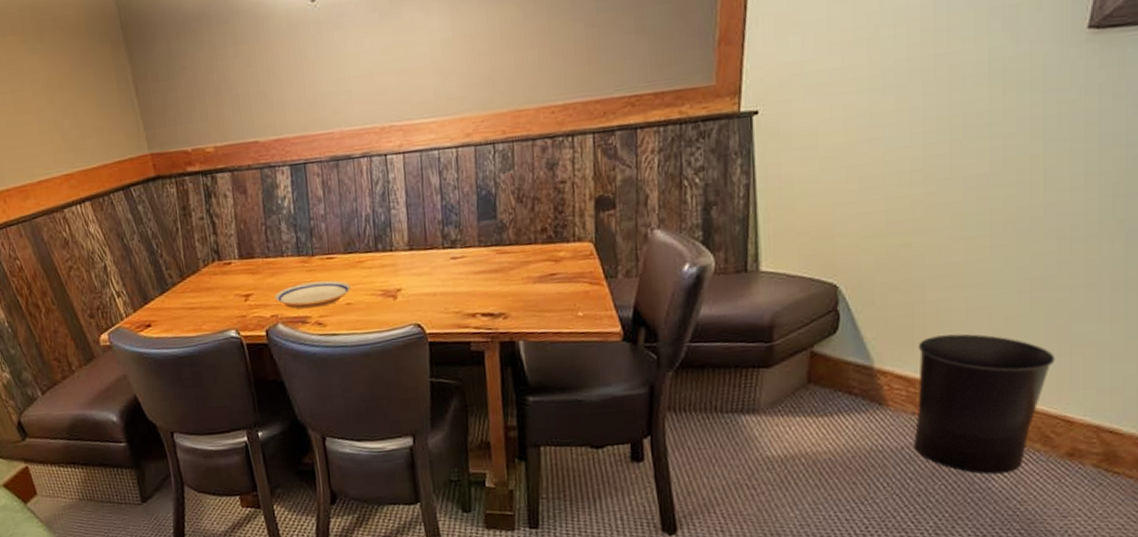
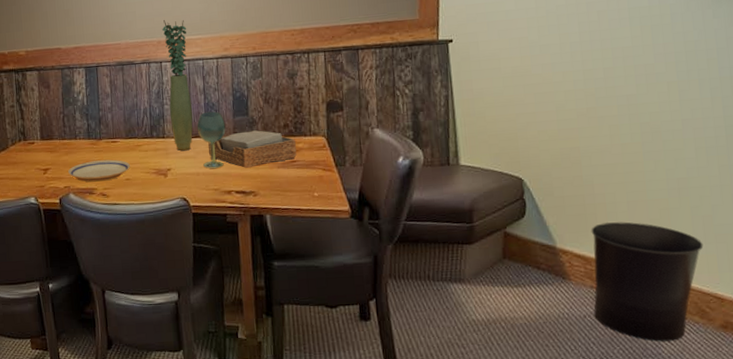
vase: none [386,97,428,267] -> present [162,19,193,151]
wine glass: none [432,215,469,288] -> present [197,111,226,169]
napkin holder: none [447,237,557,285] -> present [208,130,297,168]

